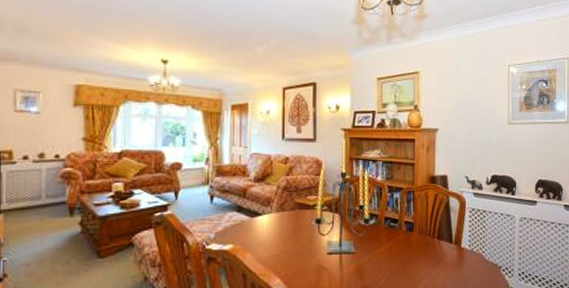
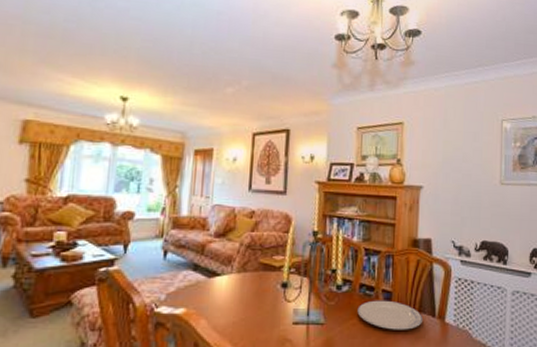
plate: none [383,230,442,256] -> present [357,300,424,330]

